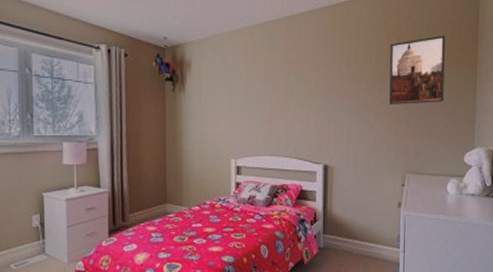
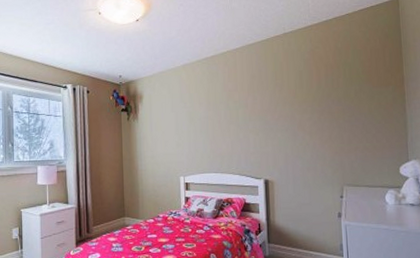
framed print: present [389,35,445,105] -> none [319,59,374,124]

